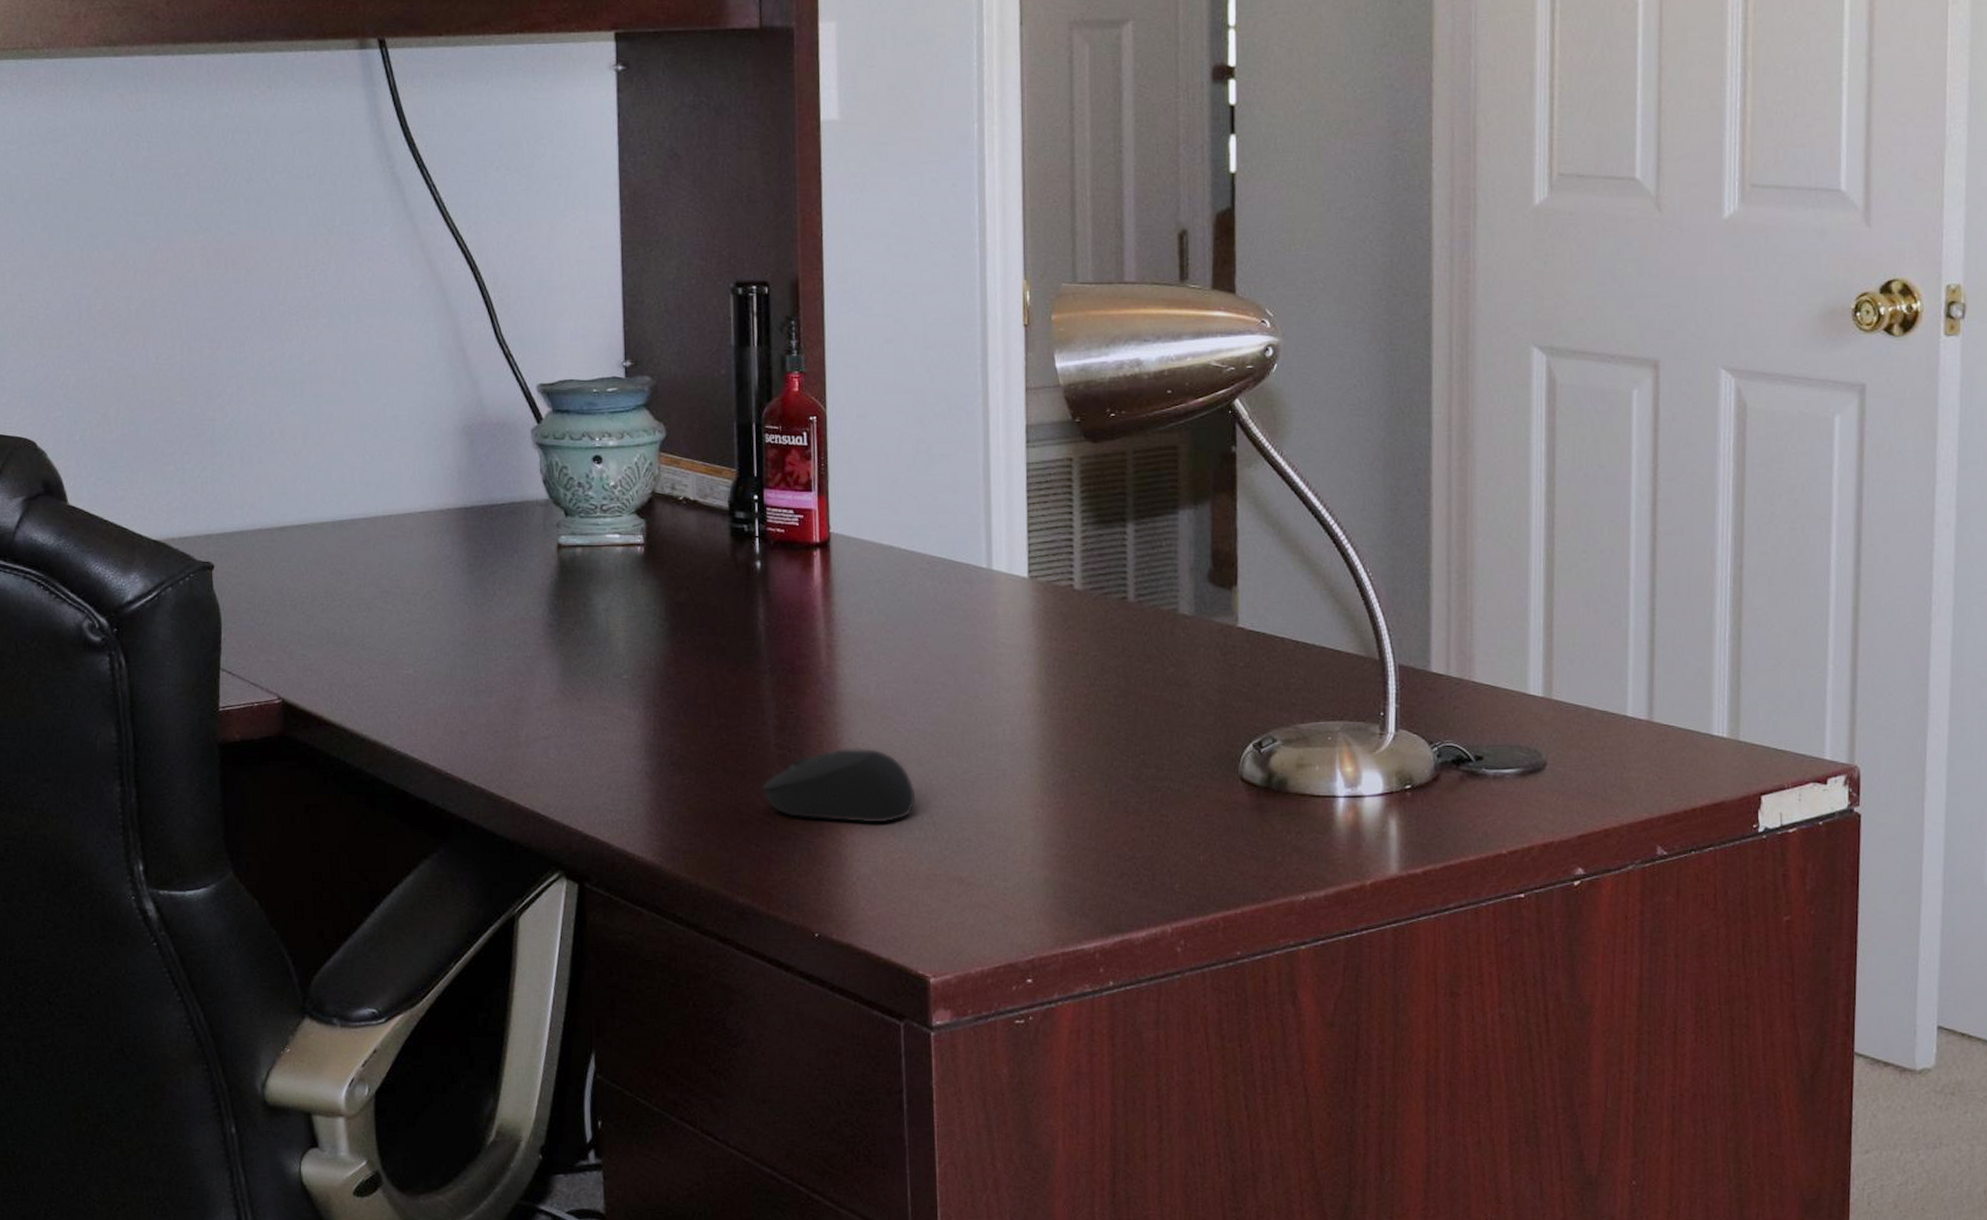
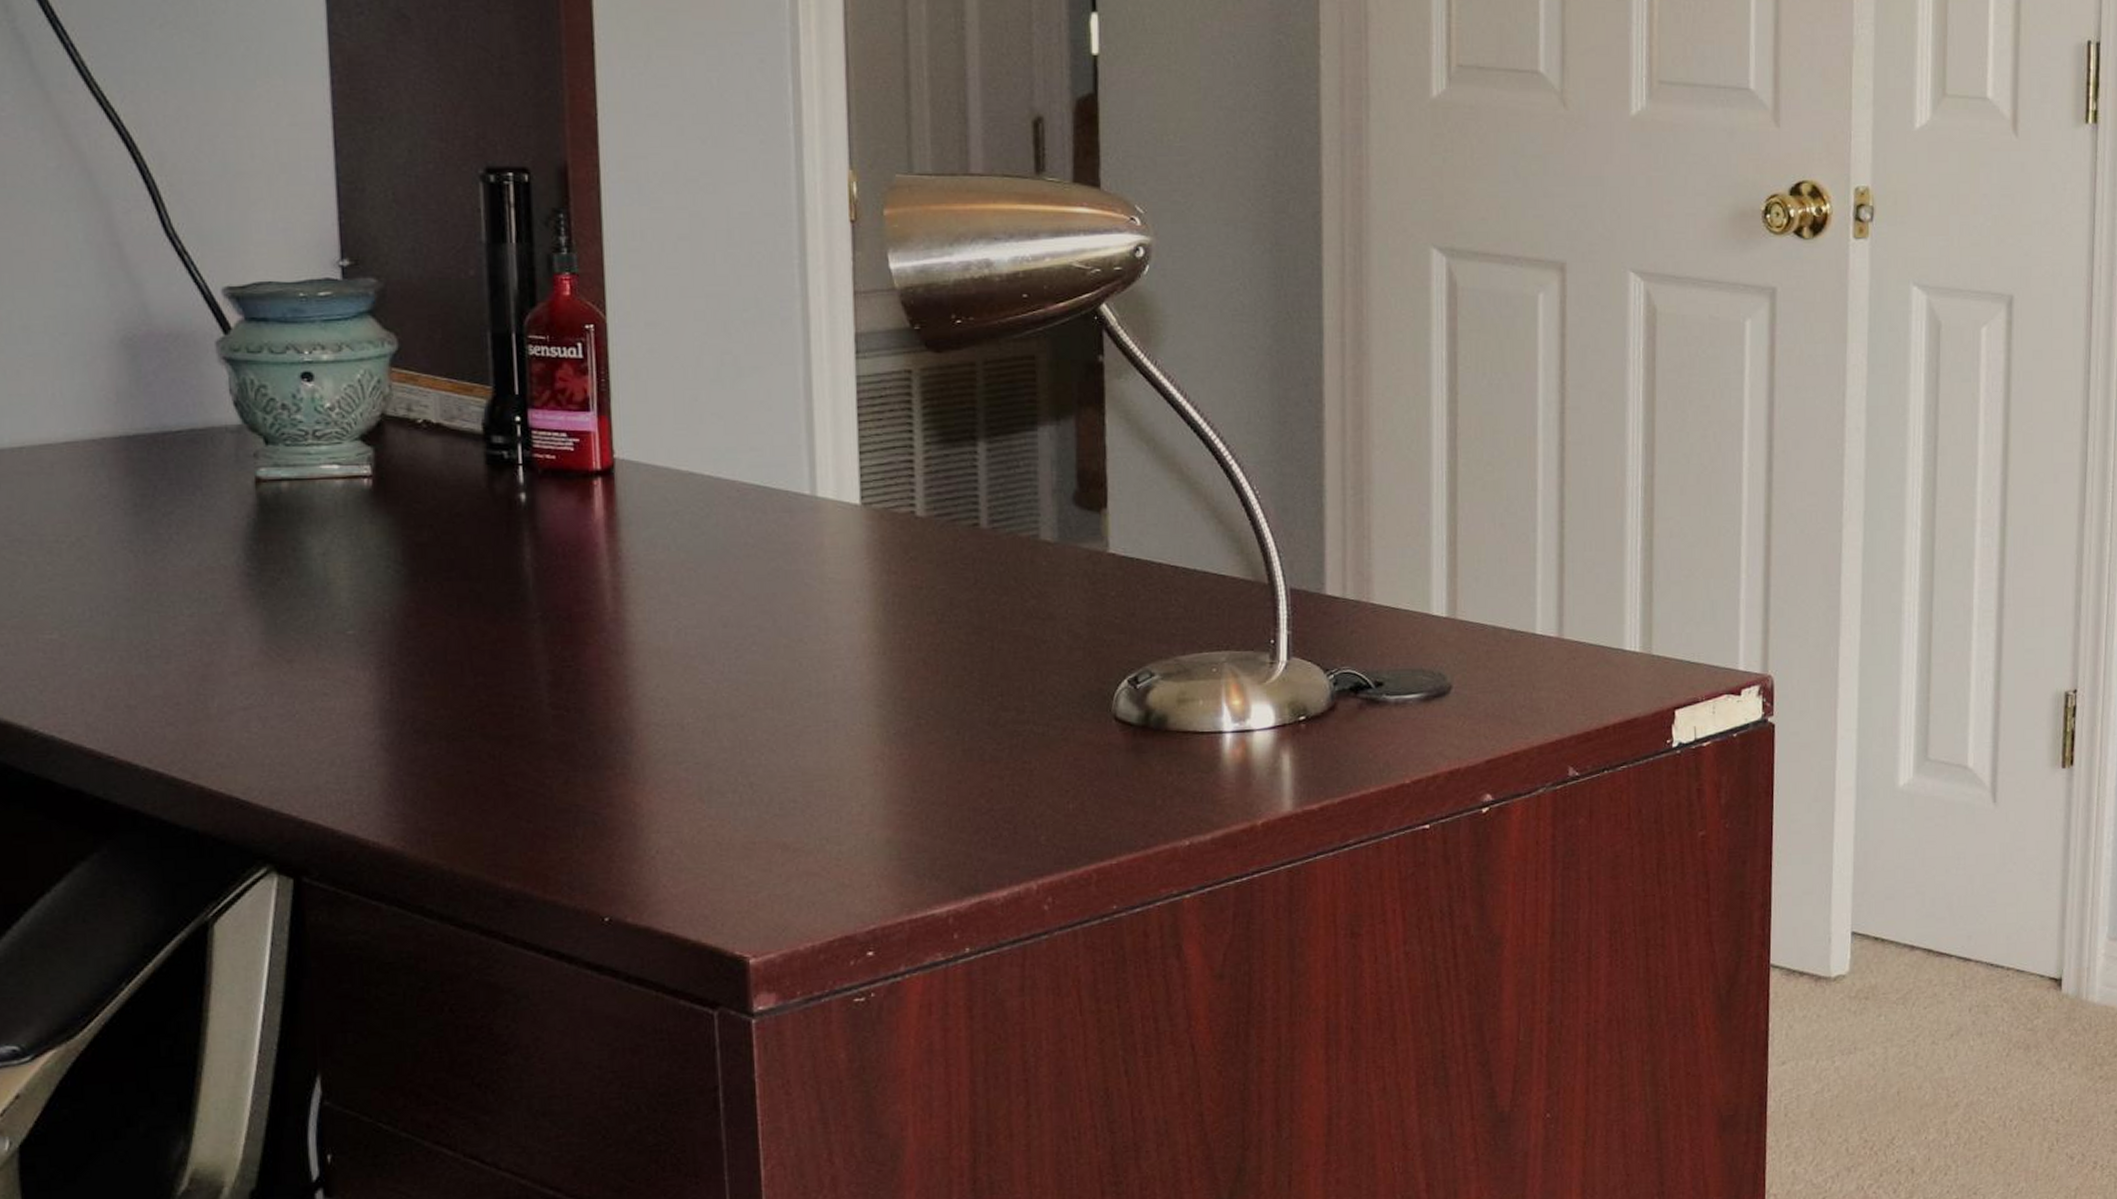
computer mouse: present [762,748,917,824] -> none [533,702,729,790]

